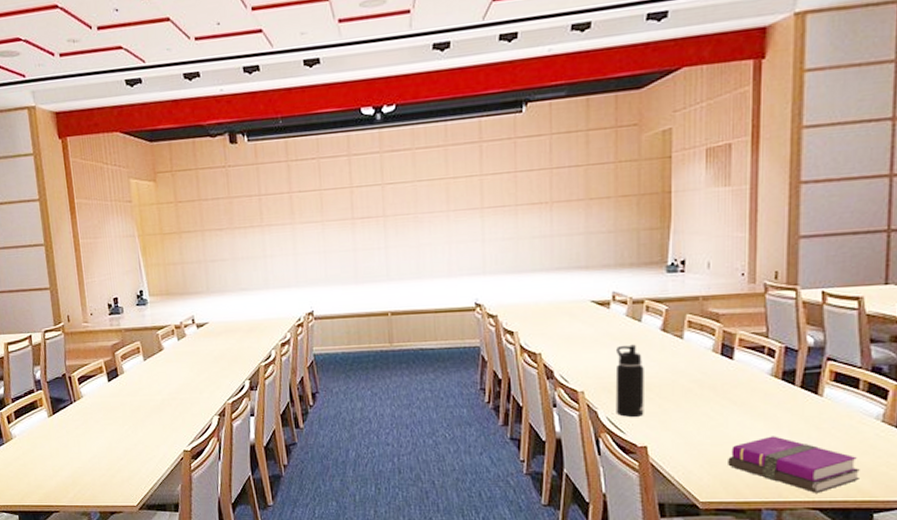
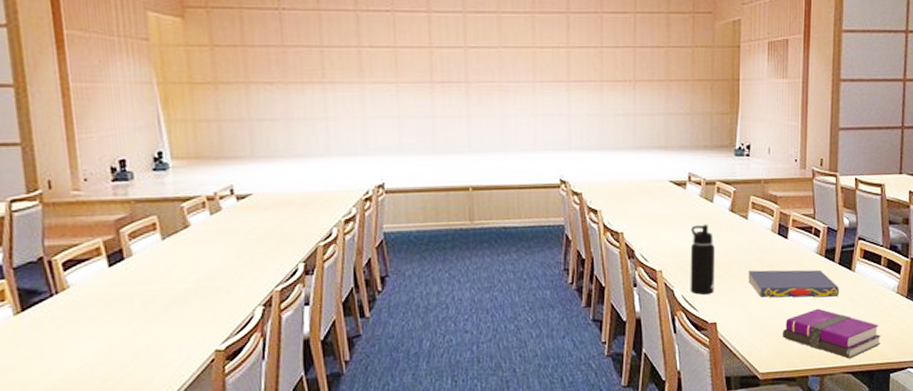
book: none [684,392,801,424] -> present [748,269,839,298]

